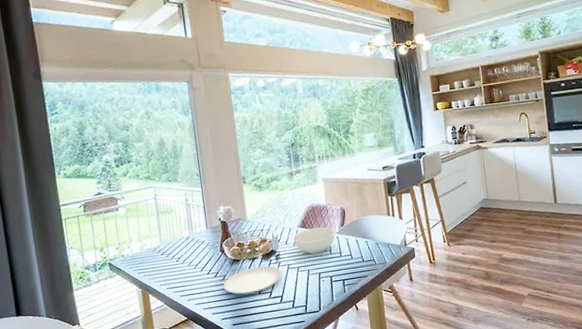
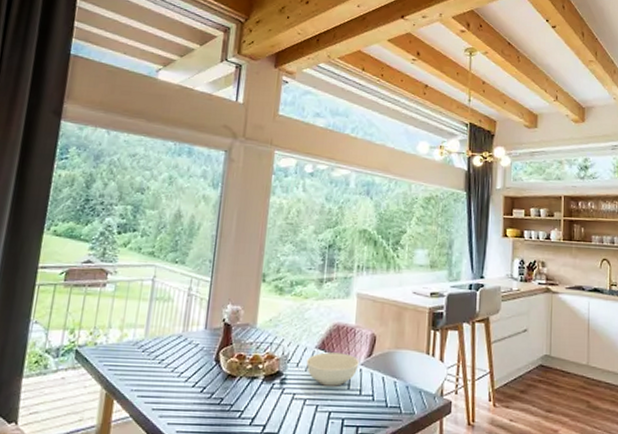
plate: present [223,265,282,295] -> none [207,388,284,423]

